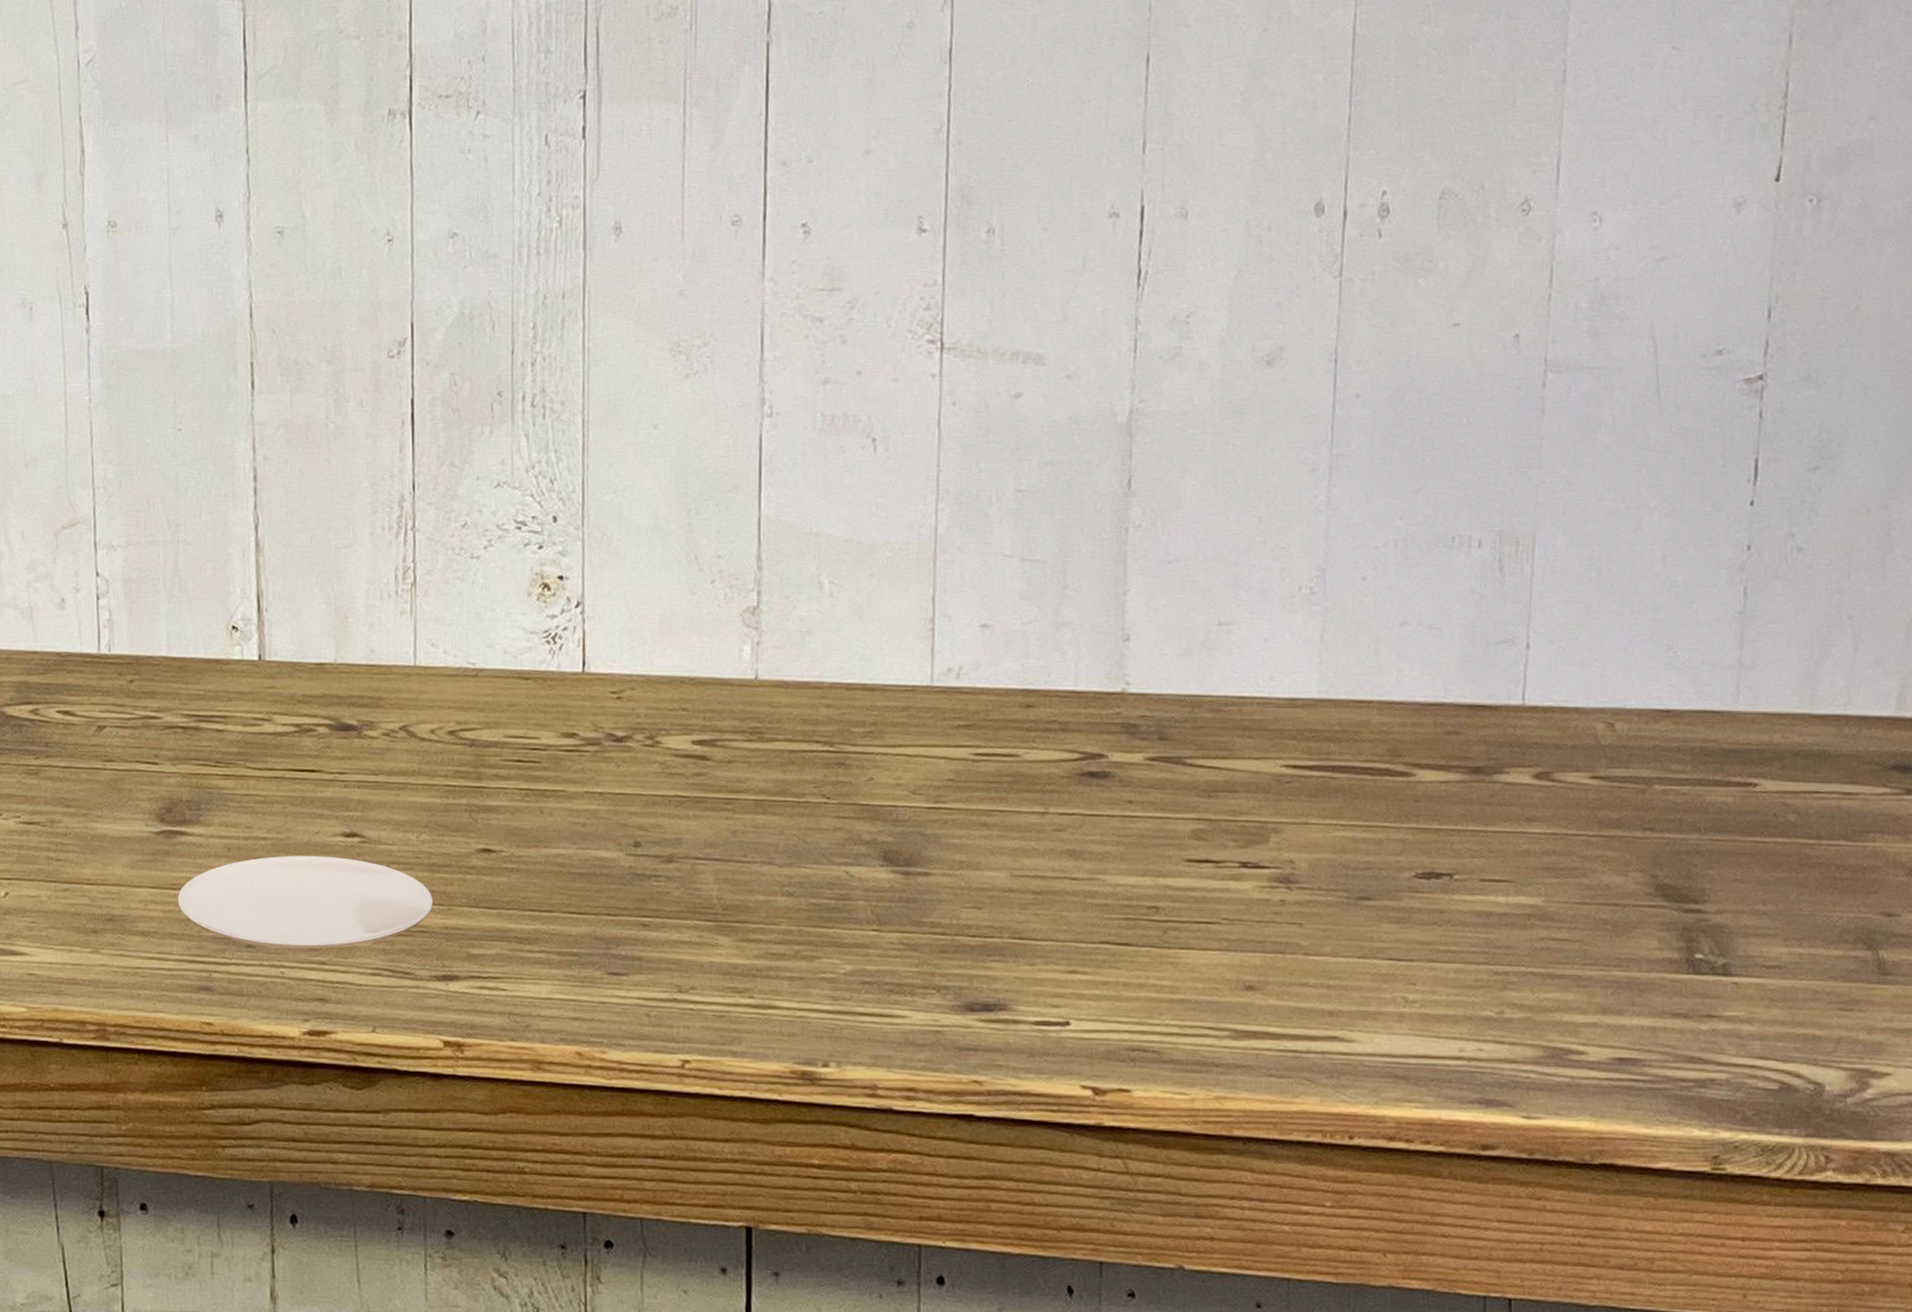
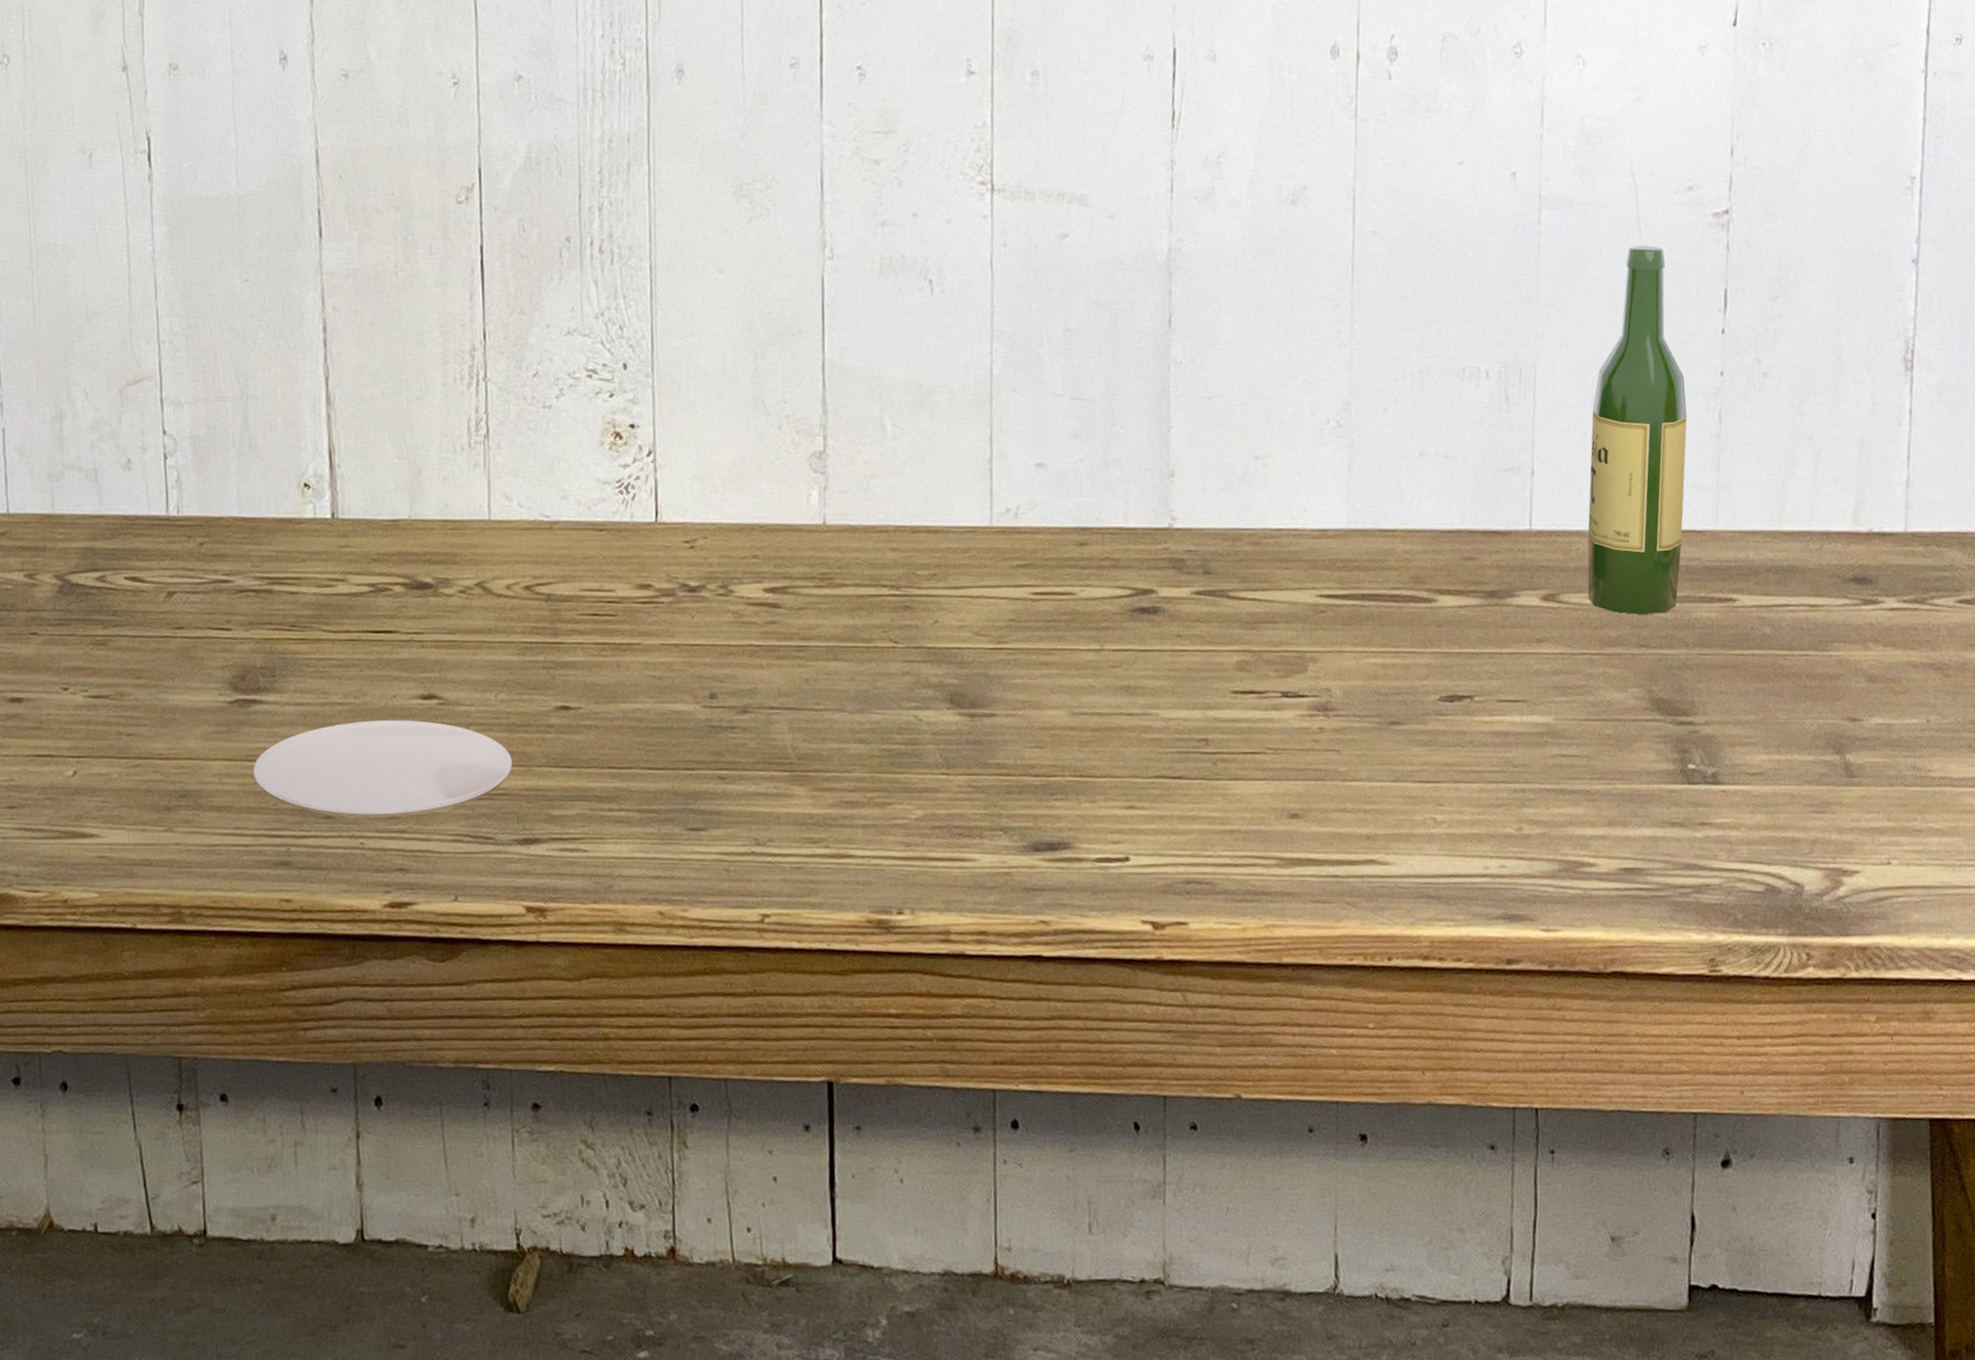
wine bottle: none [1586,412,1707,798] -> present [1587,245,1687,616]

